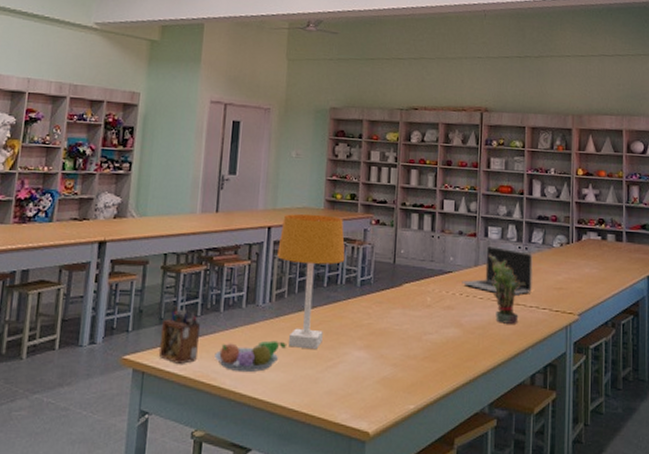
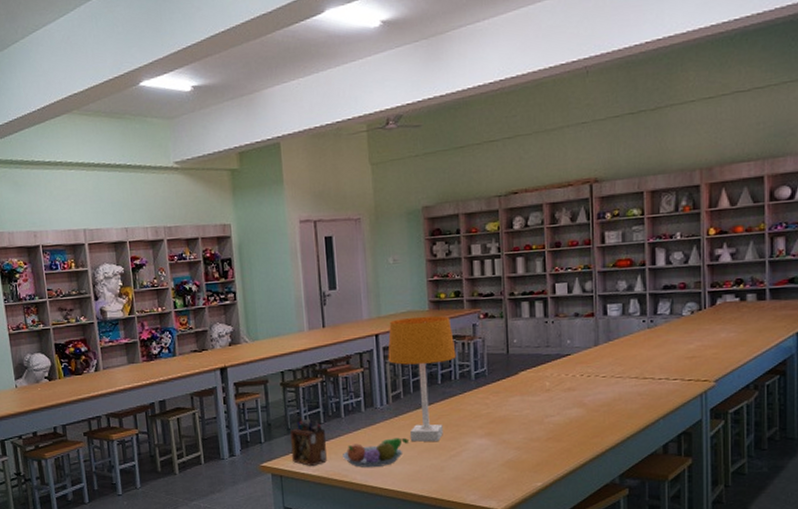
laptop: present [462,245,533,294] -> none [581,323,660,370]
potted plant: present [489,254,527,324] -> none [609,331,654,399]

